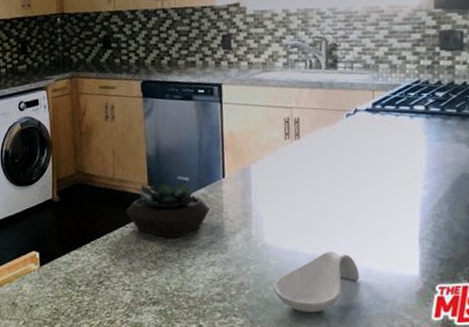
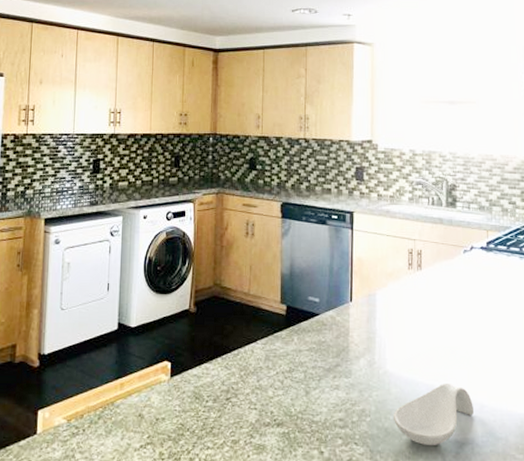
succulent plant: present [126,182,211,238] -> none [258,301,338,358]

